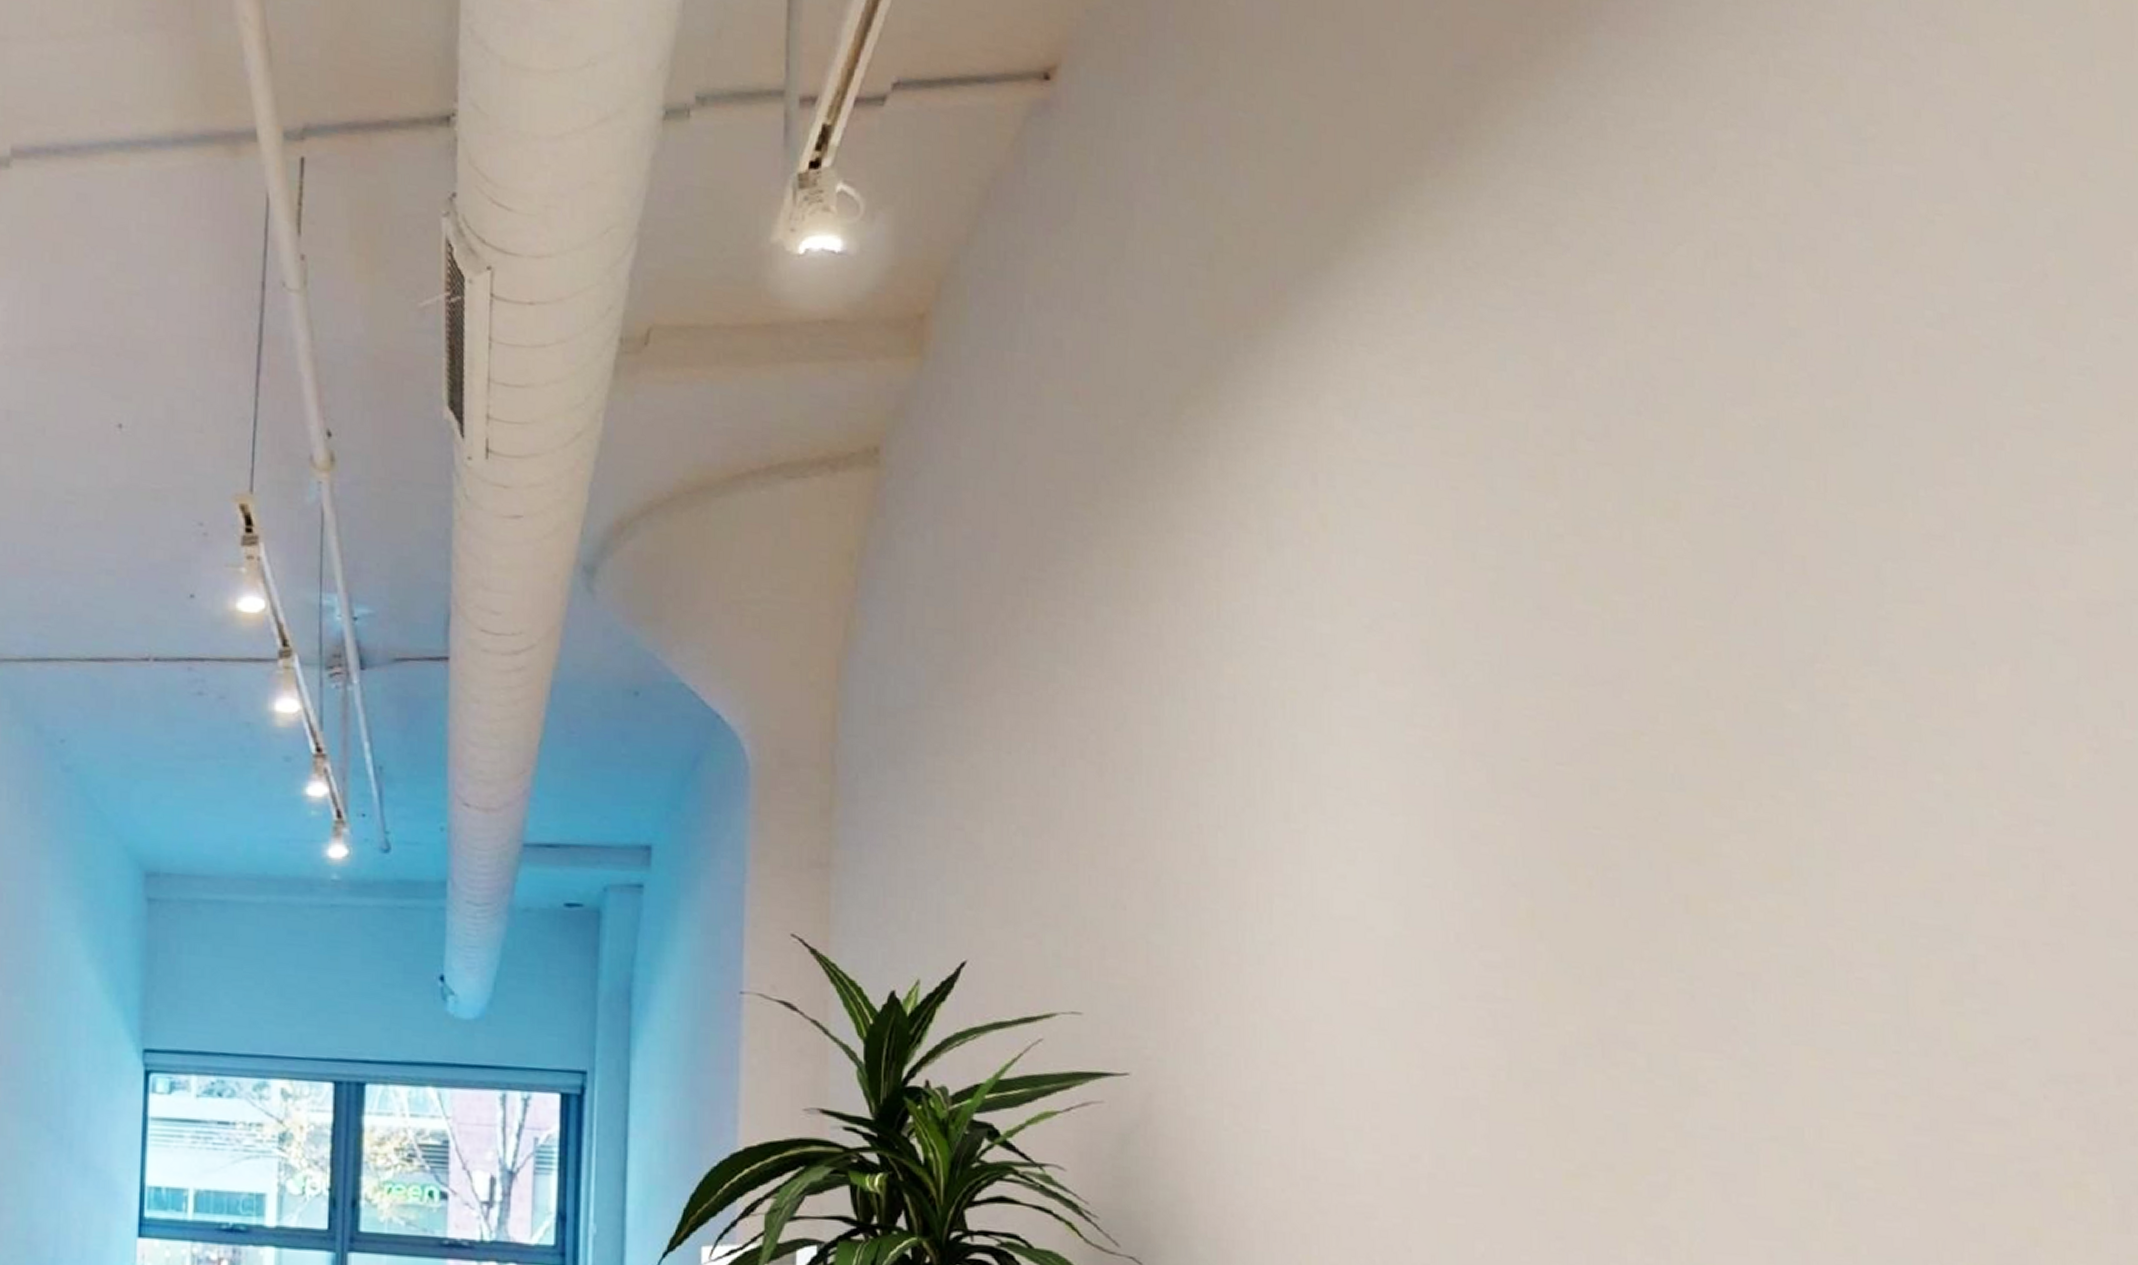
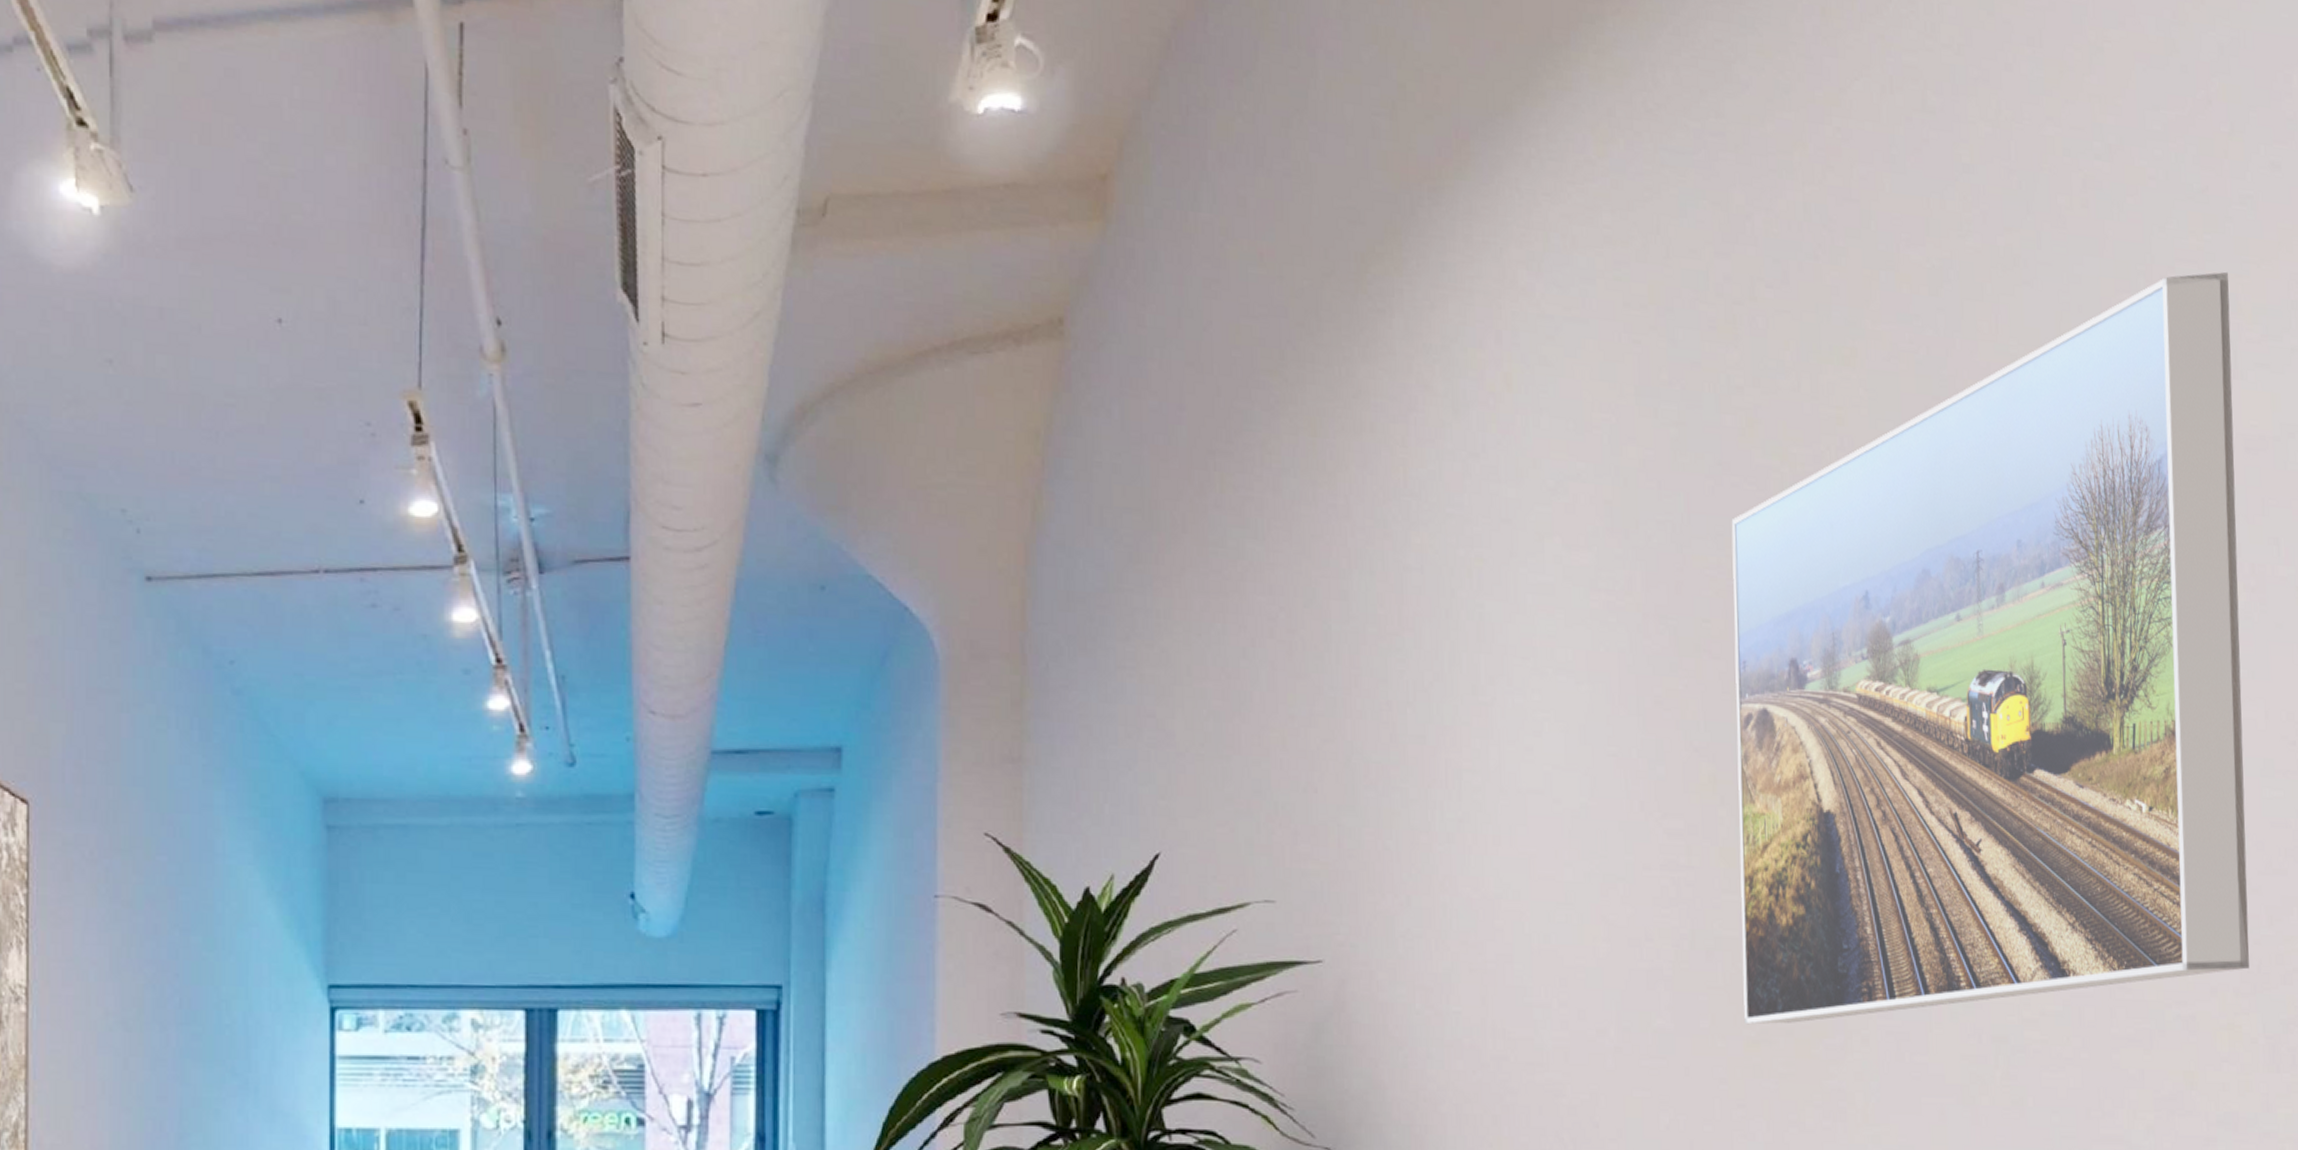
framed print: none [1551,439,2097,1159] -> present [1731,271,2250,1025]

